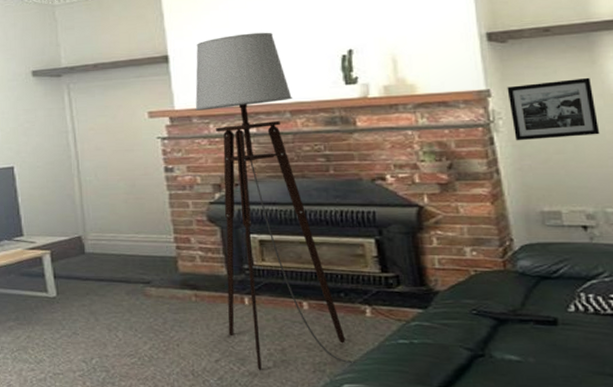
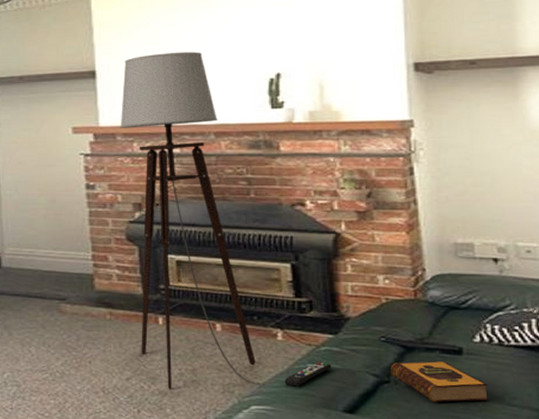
remote control: none [376,337,424,364] -> present [284,361,332,387]
hardback book: none [484,332,589,376] -> present [391,360,489,403]
picture frame: present [507,77,600,141] -> none [430,112,517,173]

